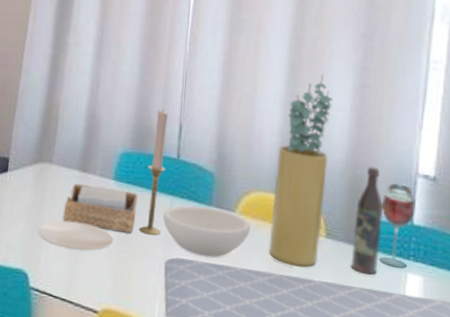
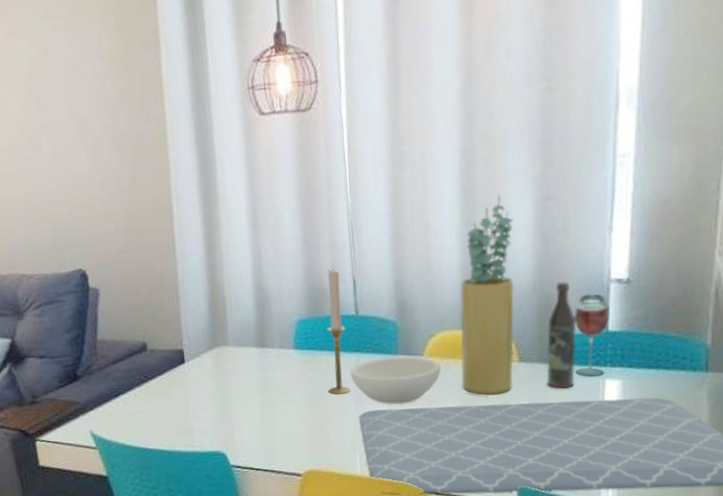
plate: present [37,220,114,251] -> none [227,396,305,424]
napkin holder: present [63,183,138,233] -> none [248,357,323,399]

